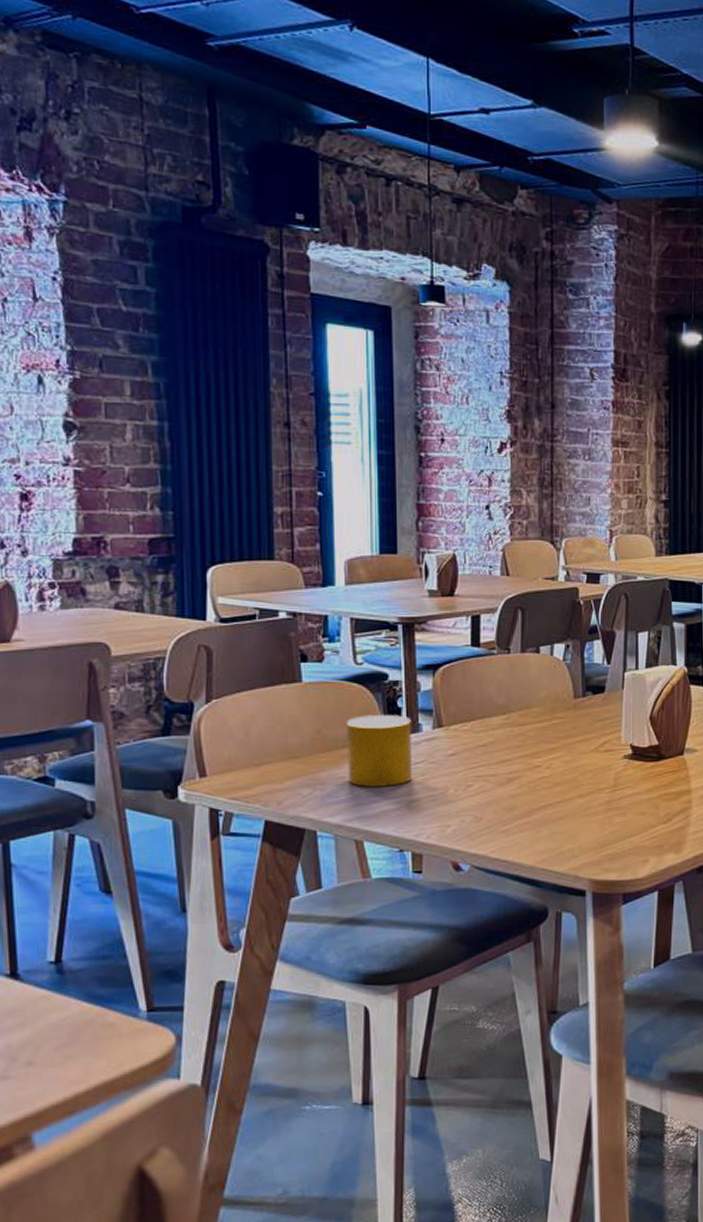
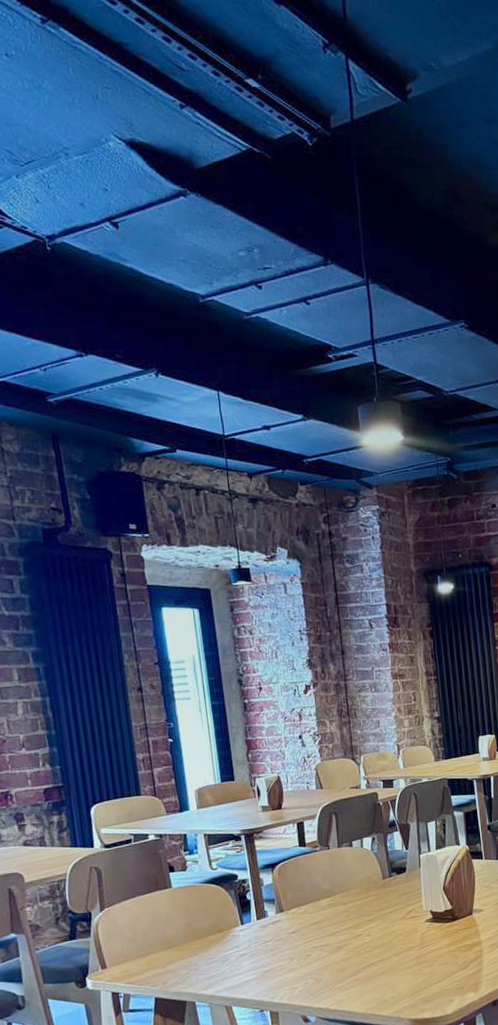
cup: present [347,715,413,788] -> none [209,905,265,964]

